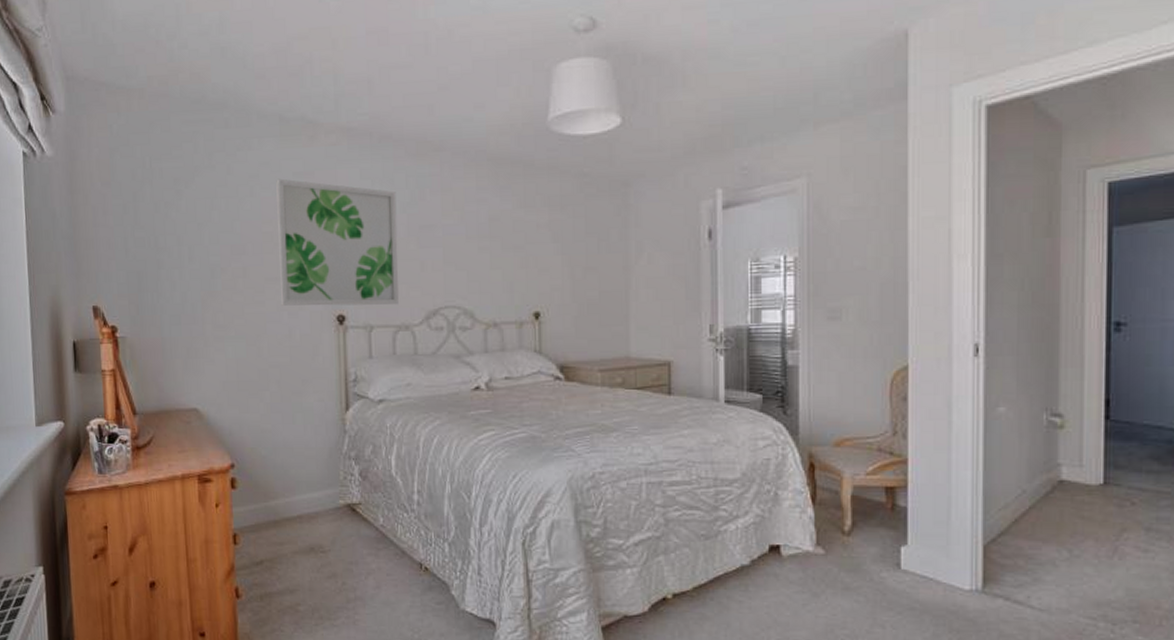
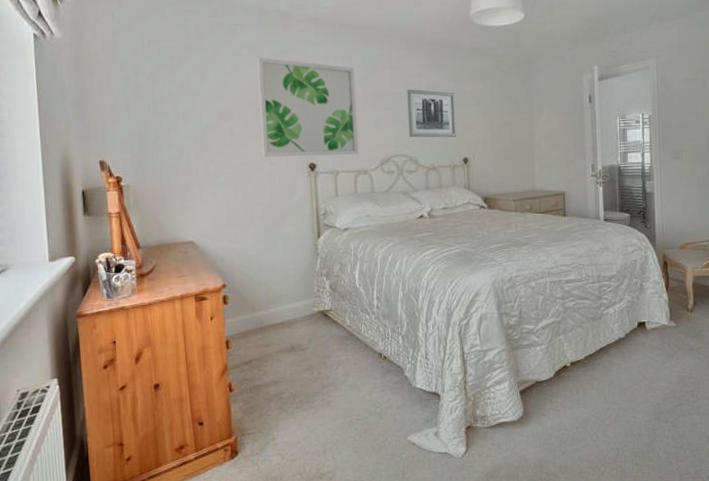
wall art: none [462,220,526,285] -> present [407,89,457,138]

